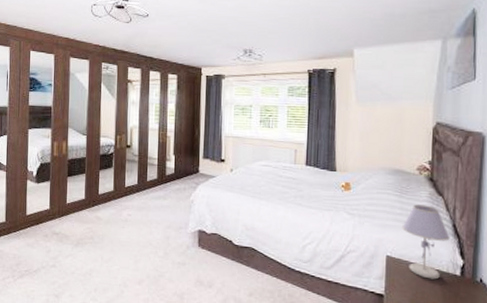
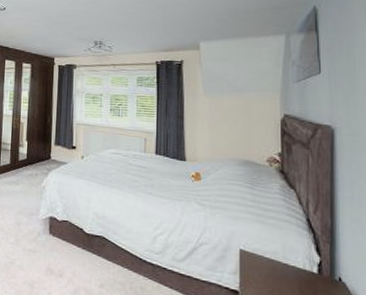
table lamp: present [402,204,450,280] -> none [255,196,305,277]

